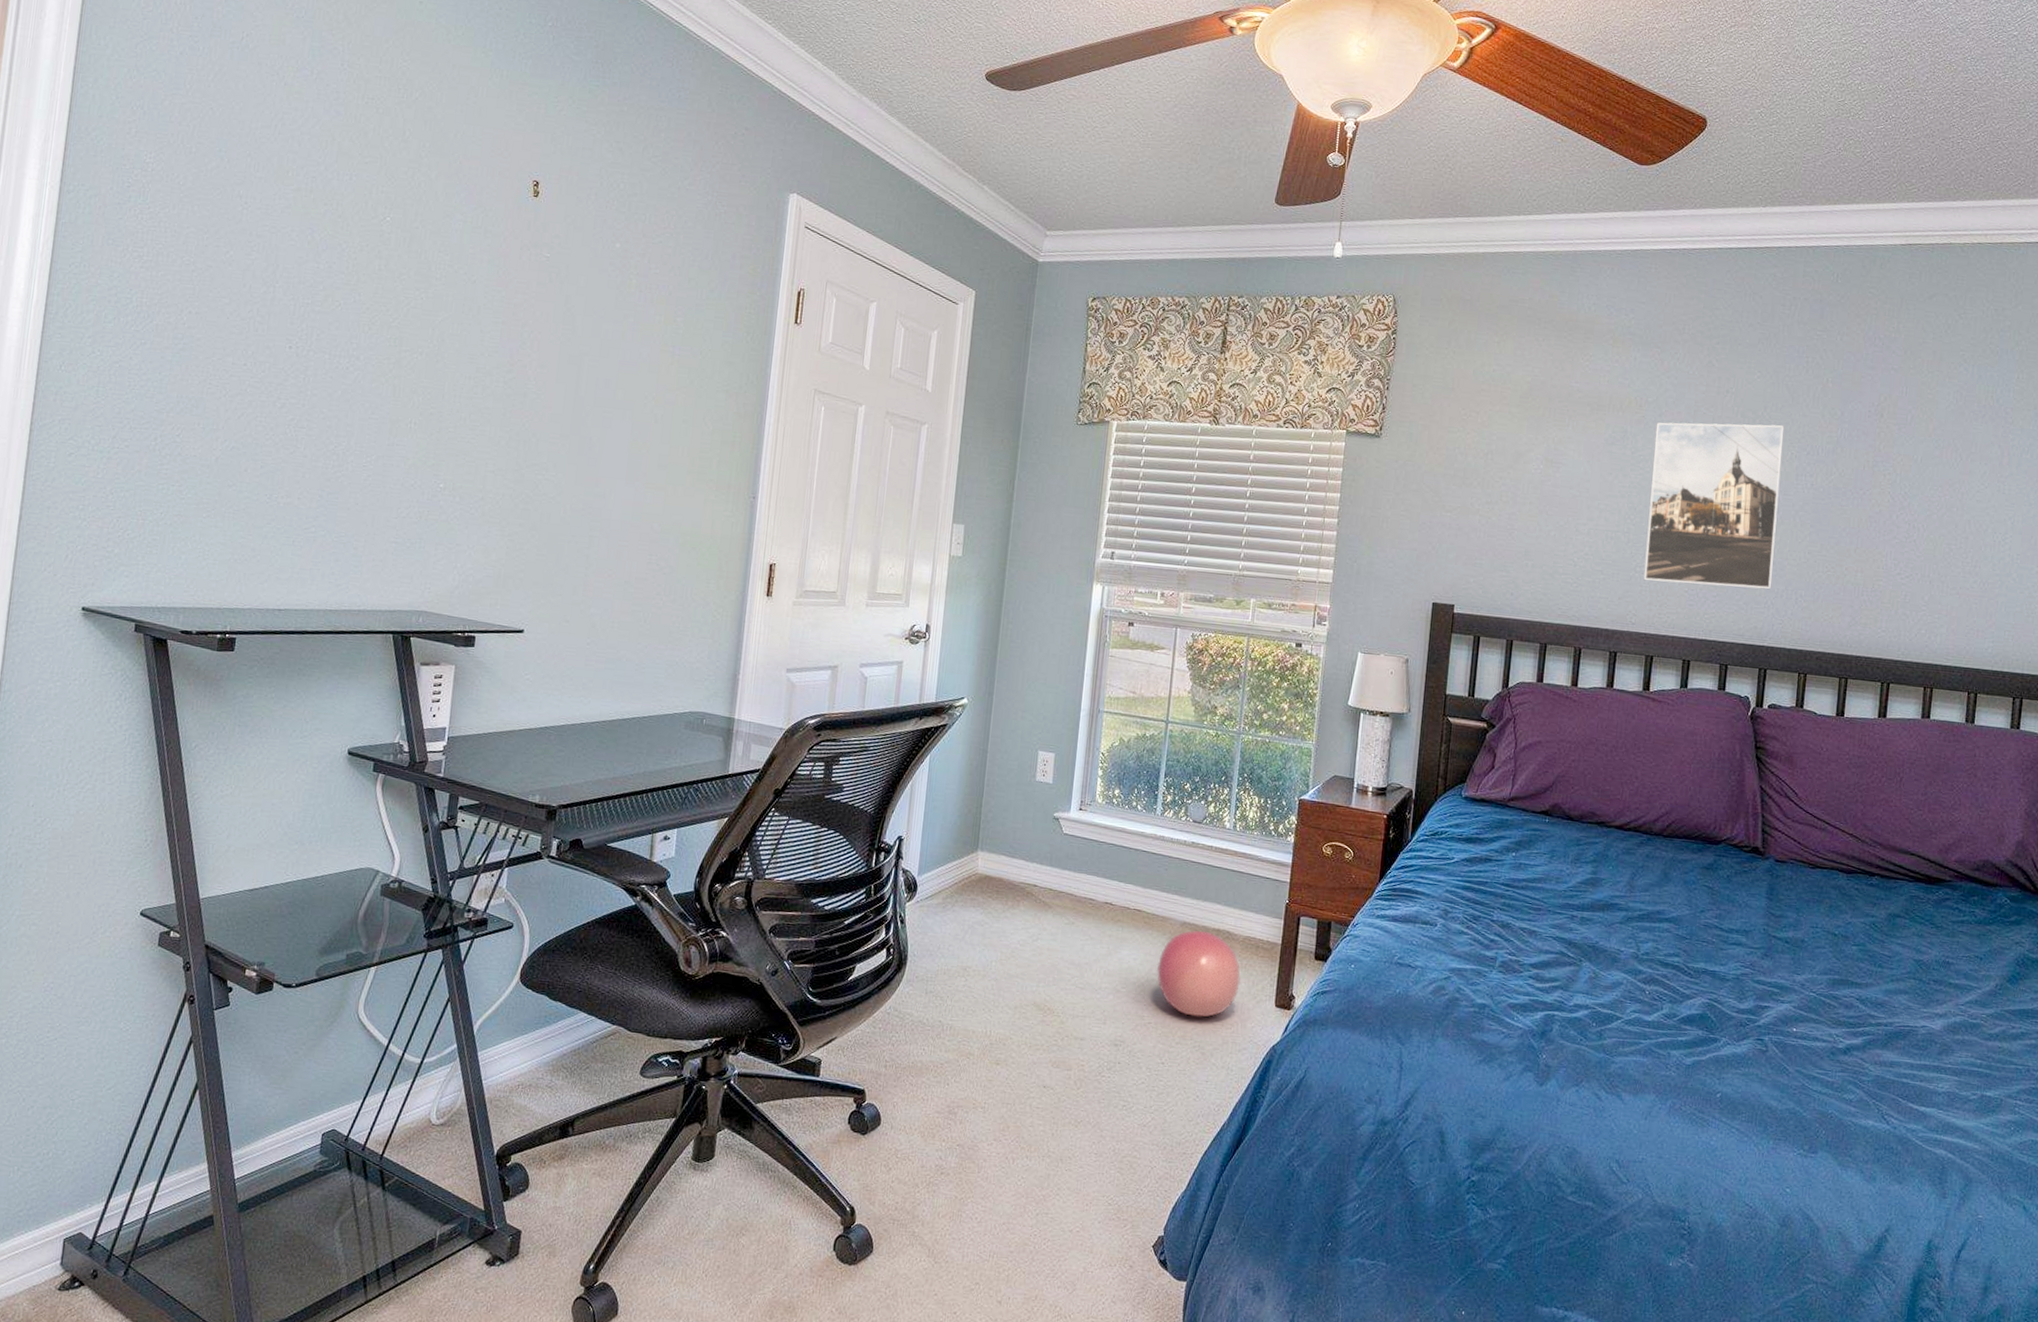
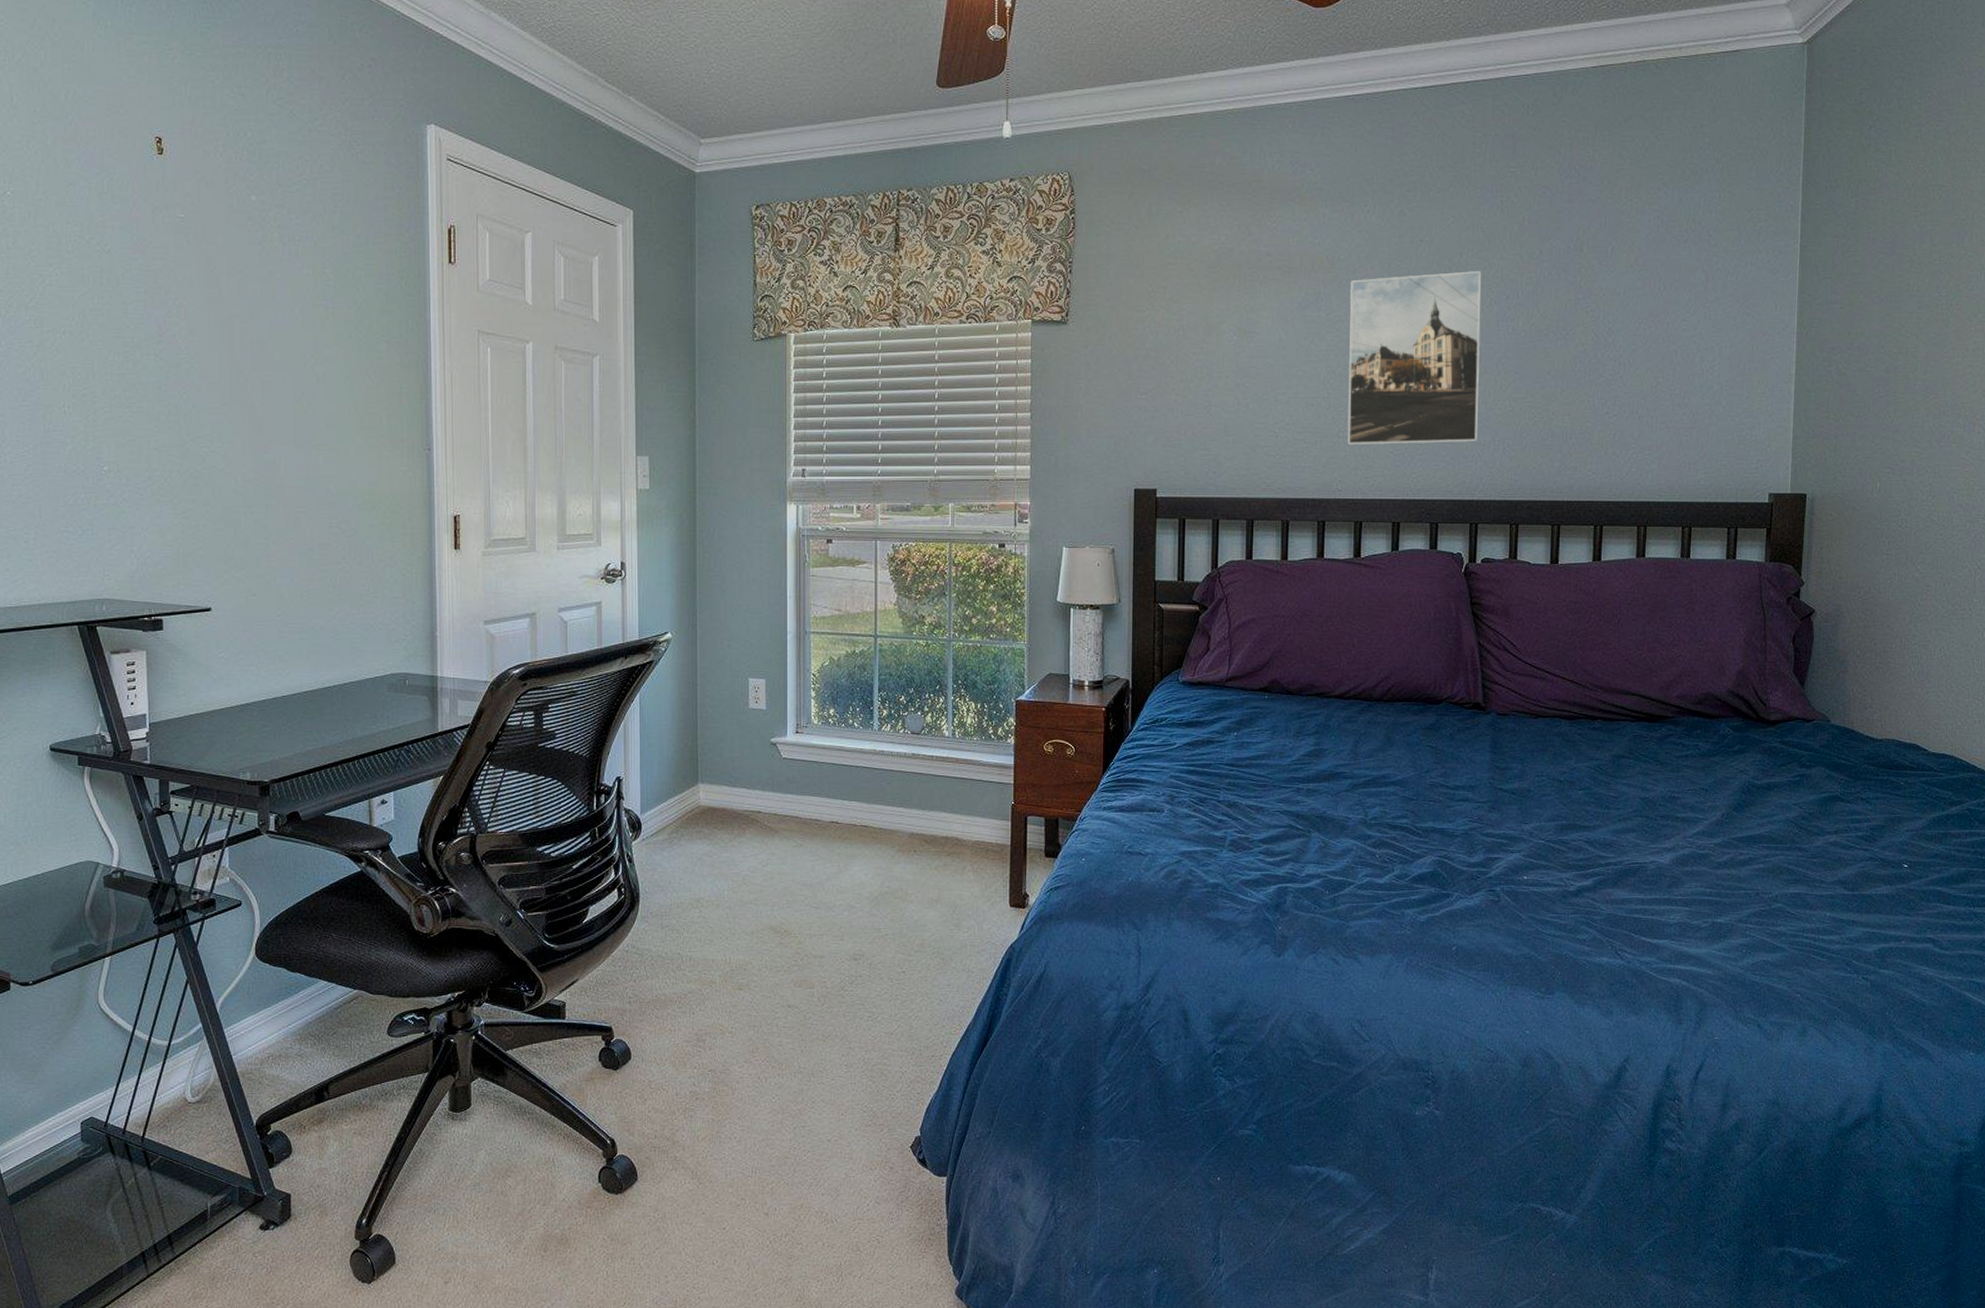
ball: present [1156,930,1241,1018] -> none [888,839,974,924]

